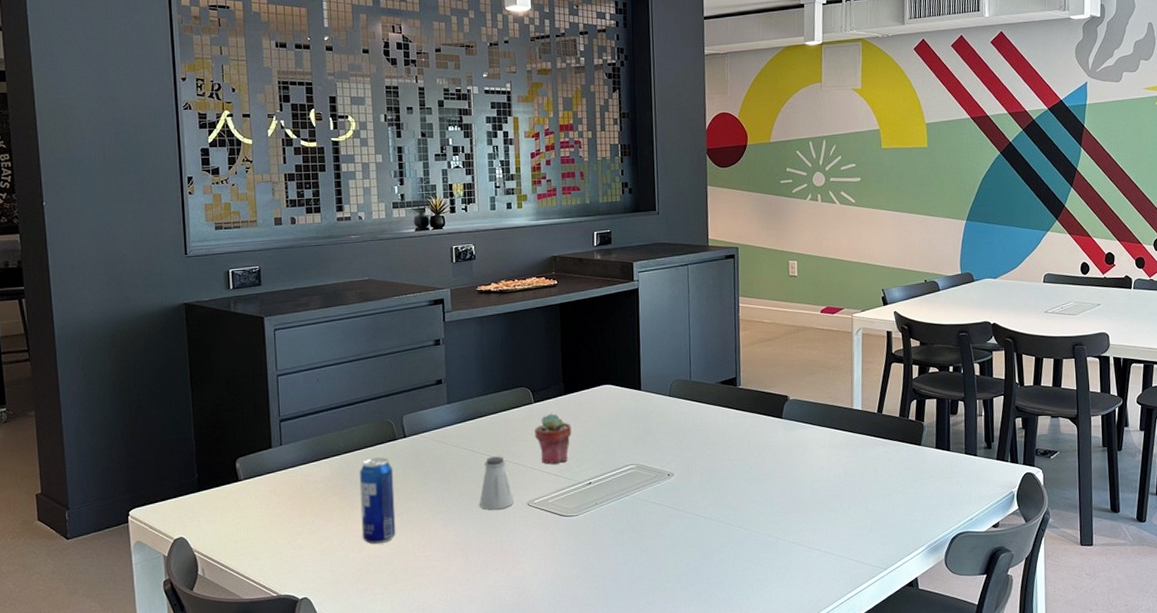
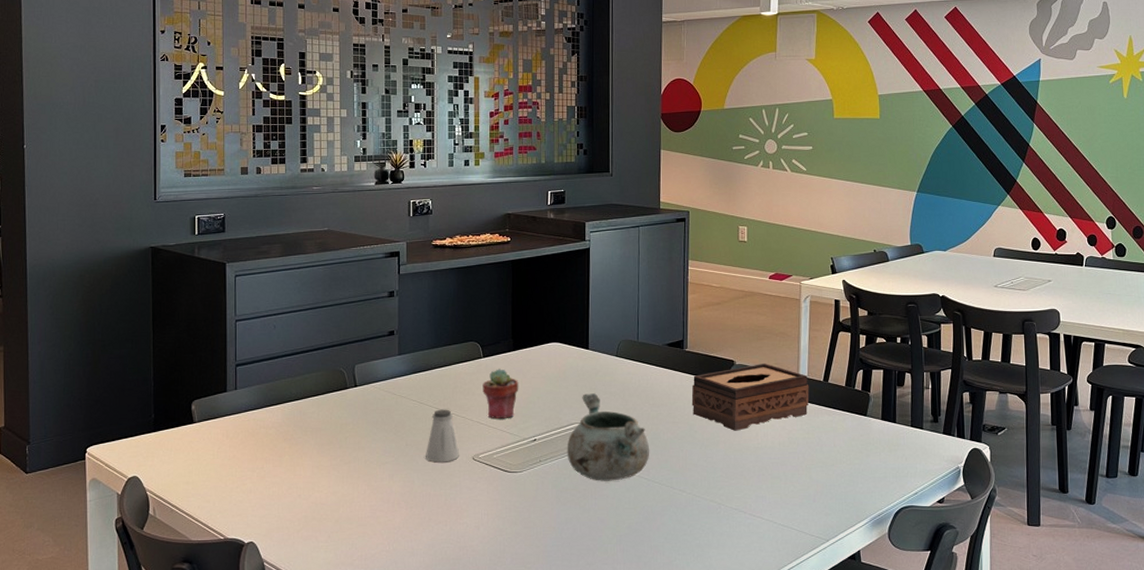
beverage can: present [359,457,396,544] -> none [309,405,343,492]
decorative bowl: none [622,434,707,522] -> present [567,393,650,481]
tissue box: none [746,397,864,466] -> present [691,363,809,431]

